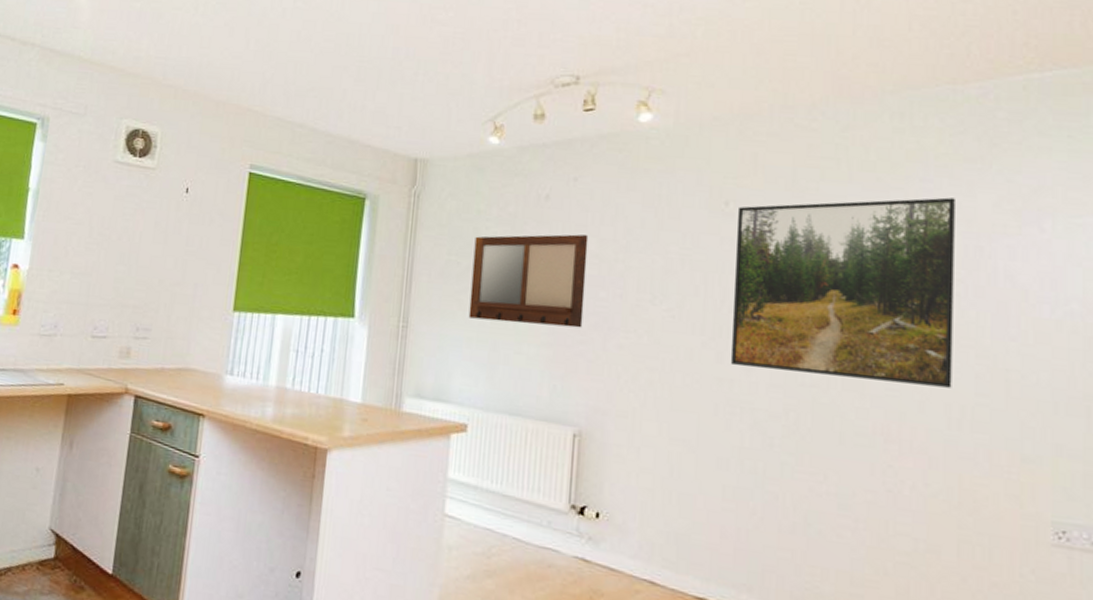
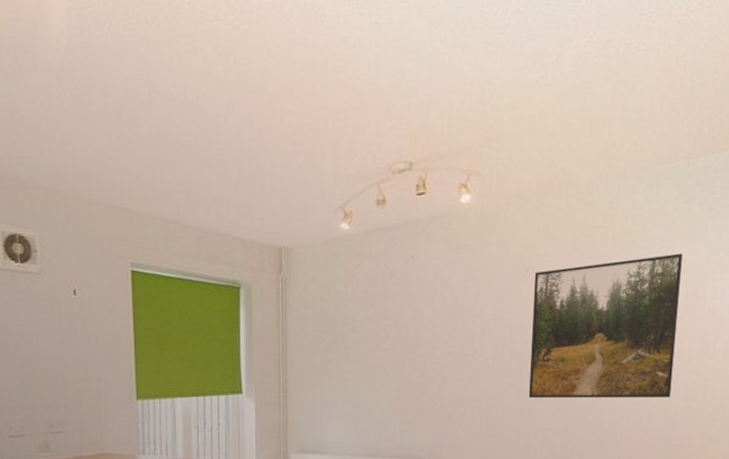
writing board: present [468,234,589,328] -> none [335,305,425,384]

